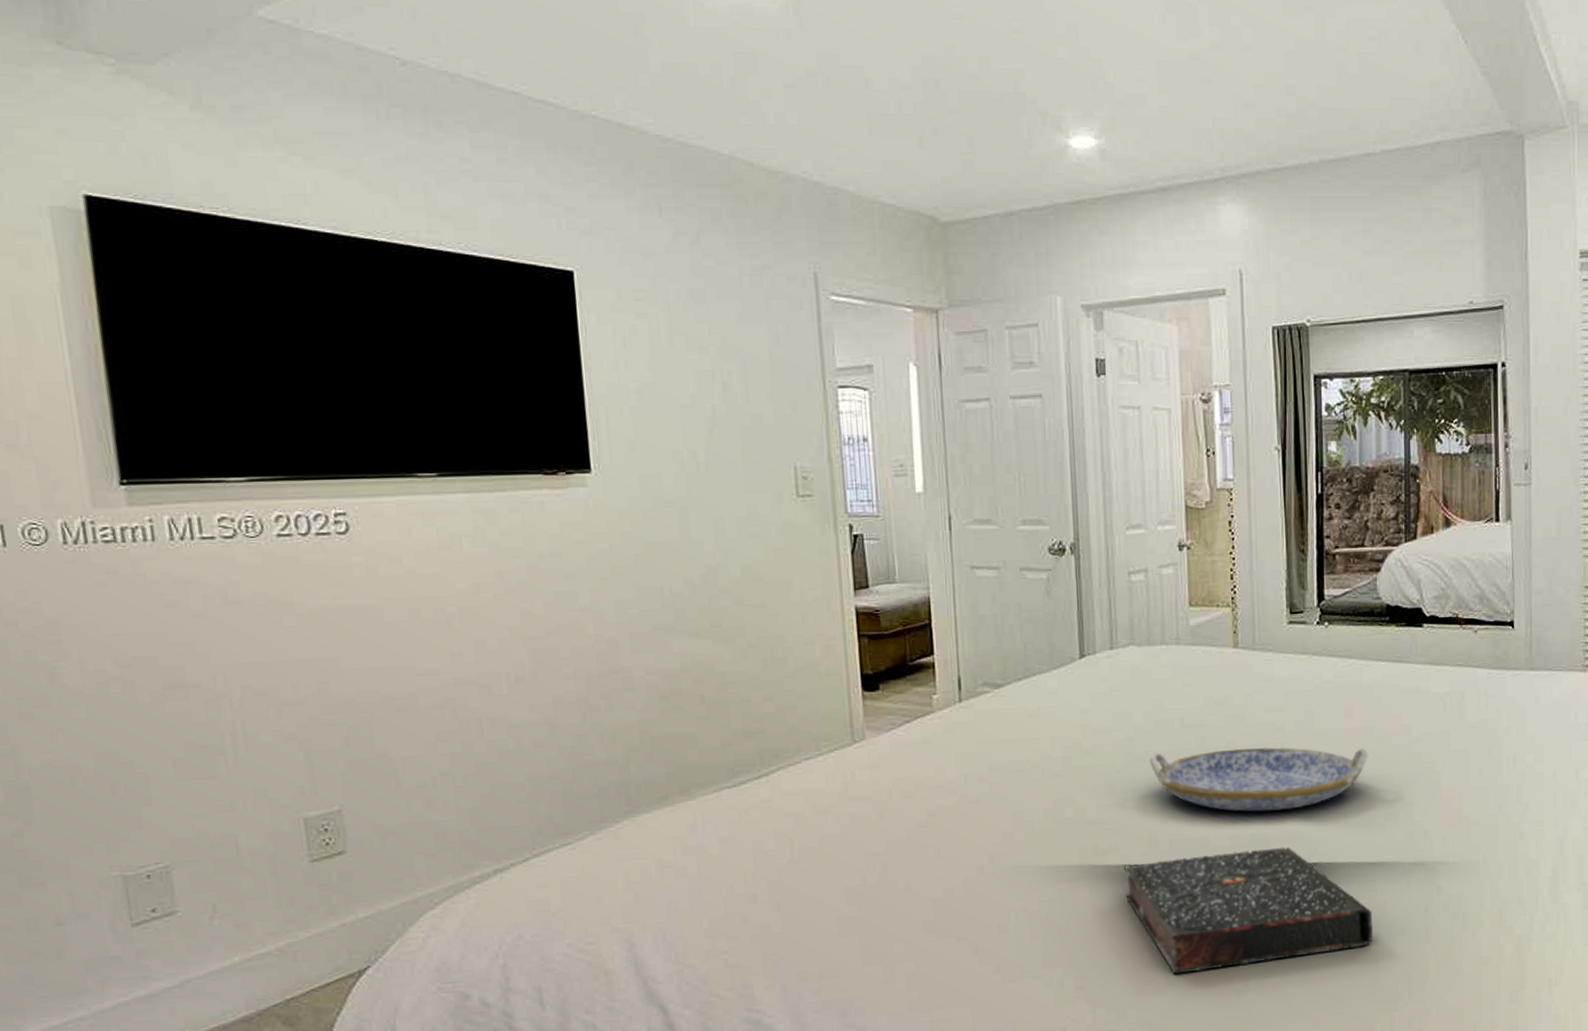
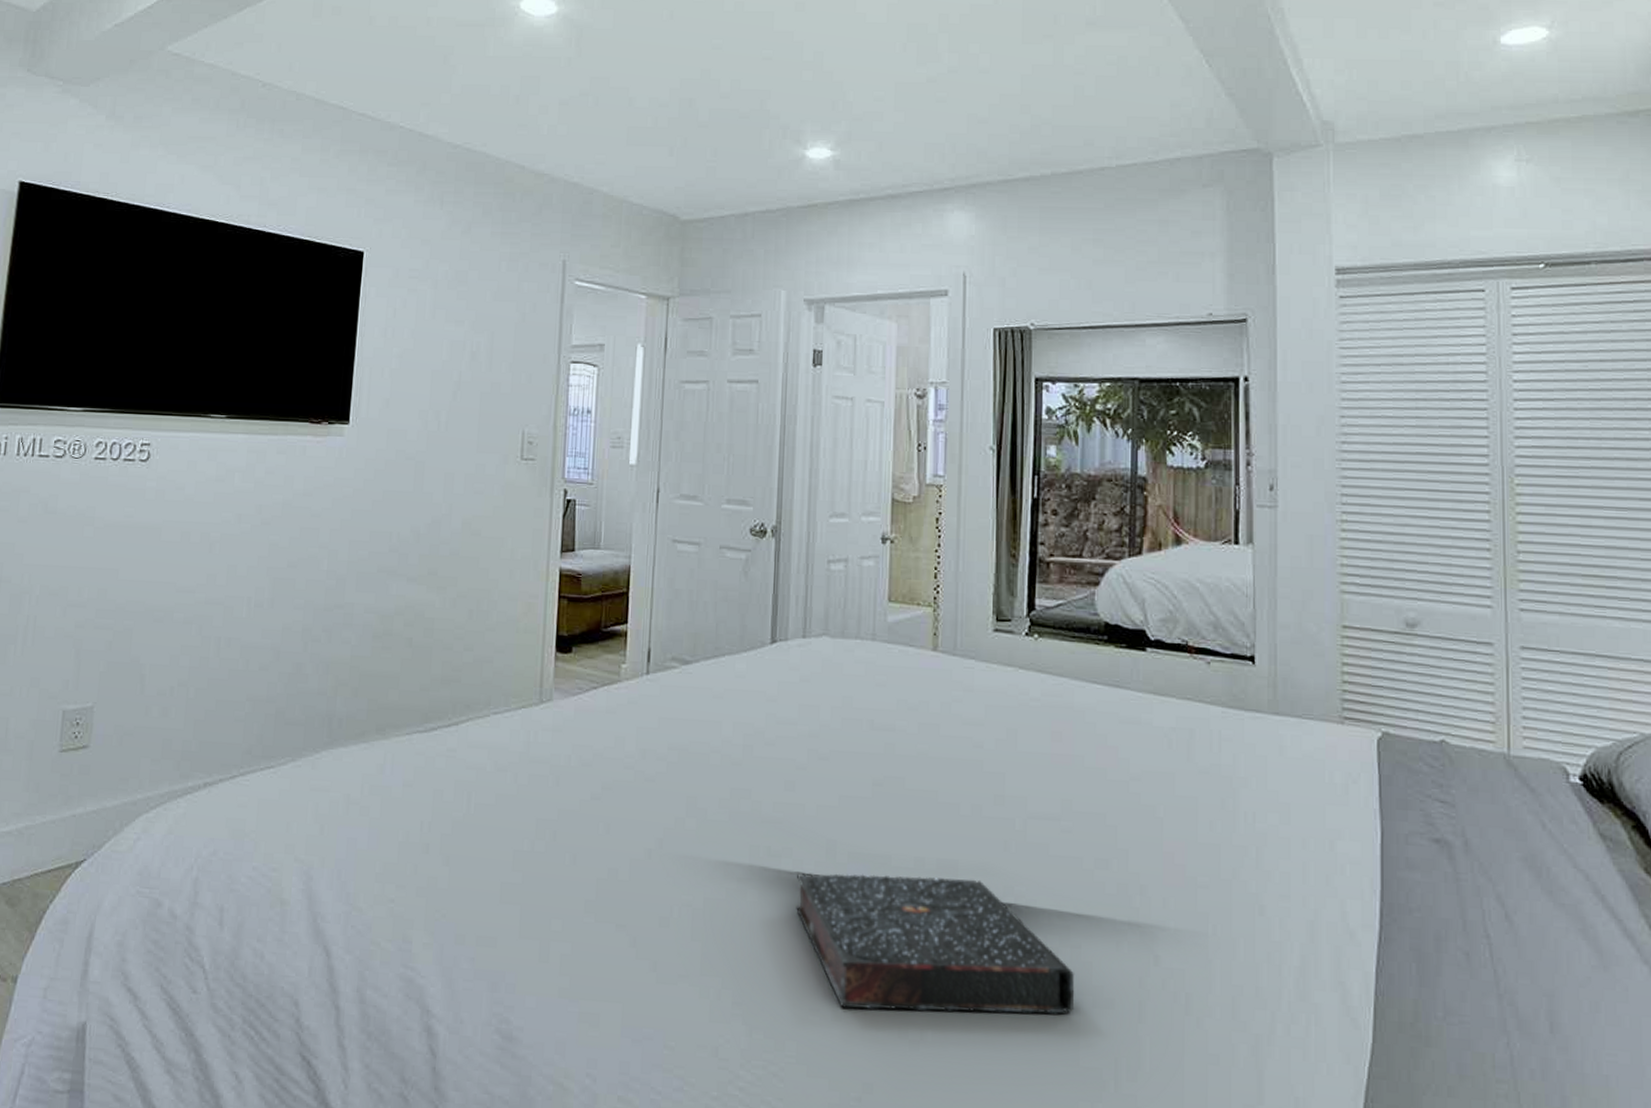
serving tray: present [1149,747,1369,812] -> none [833,753,1078,838]

